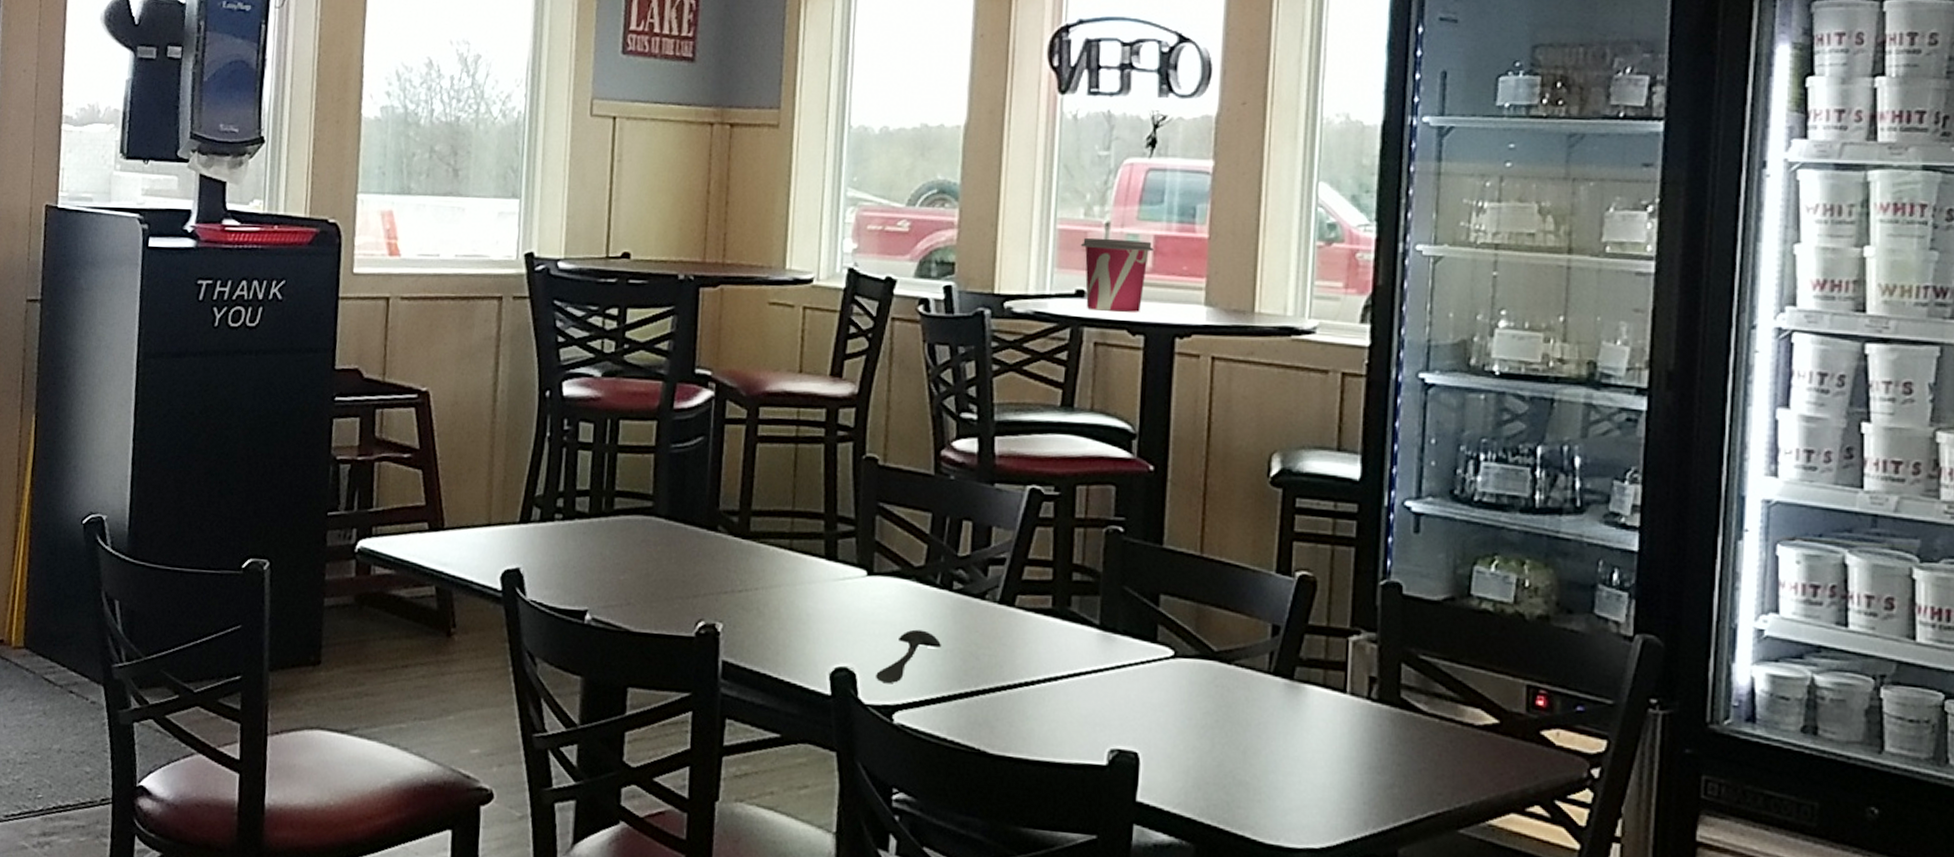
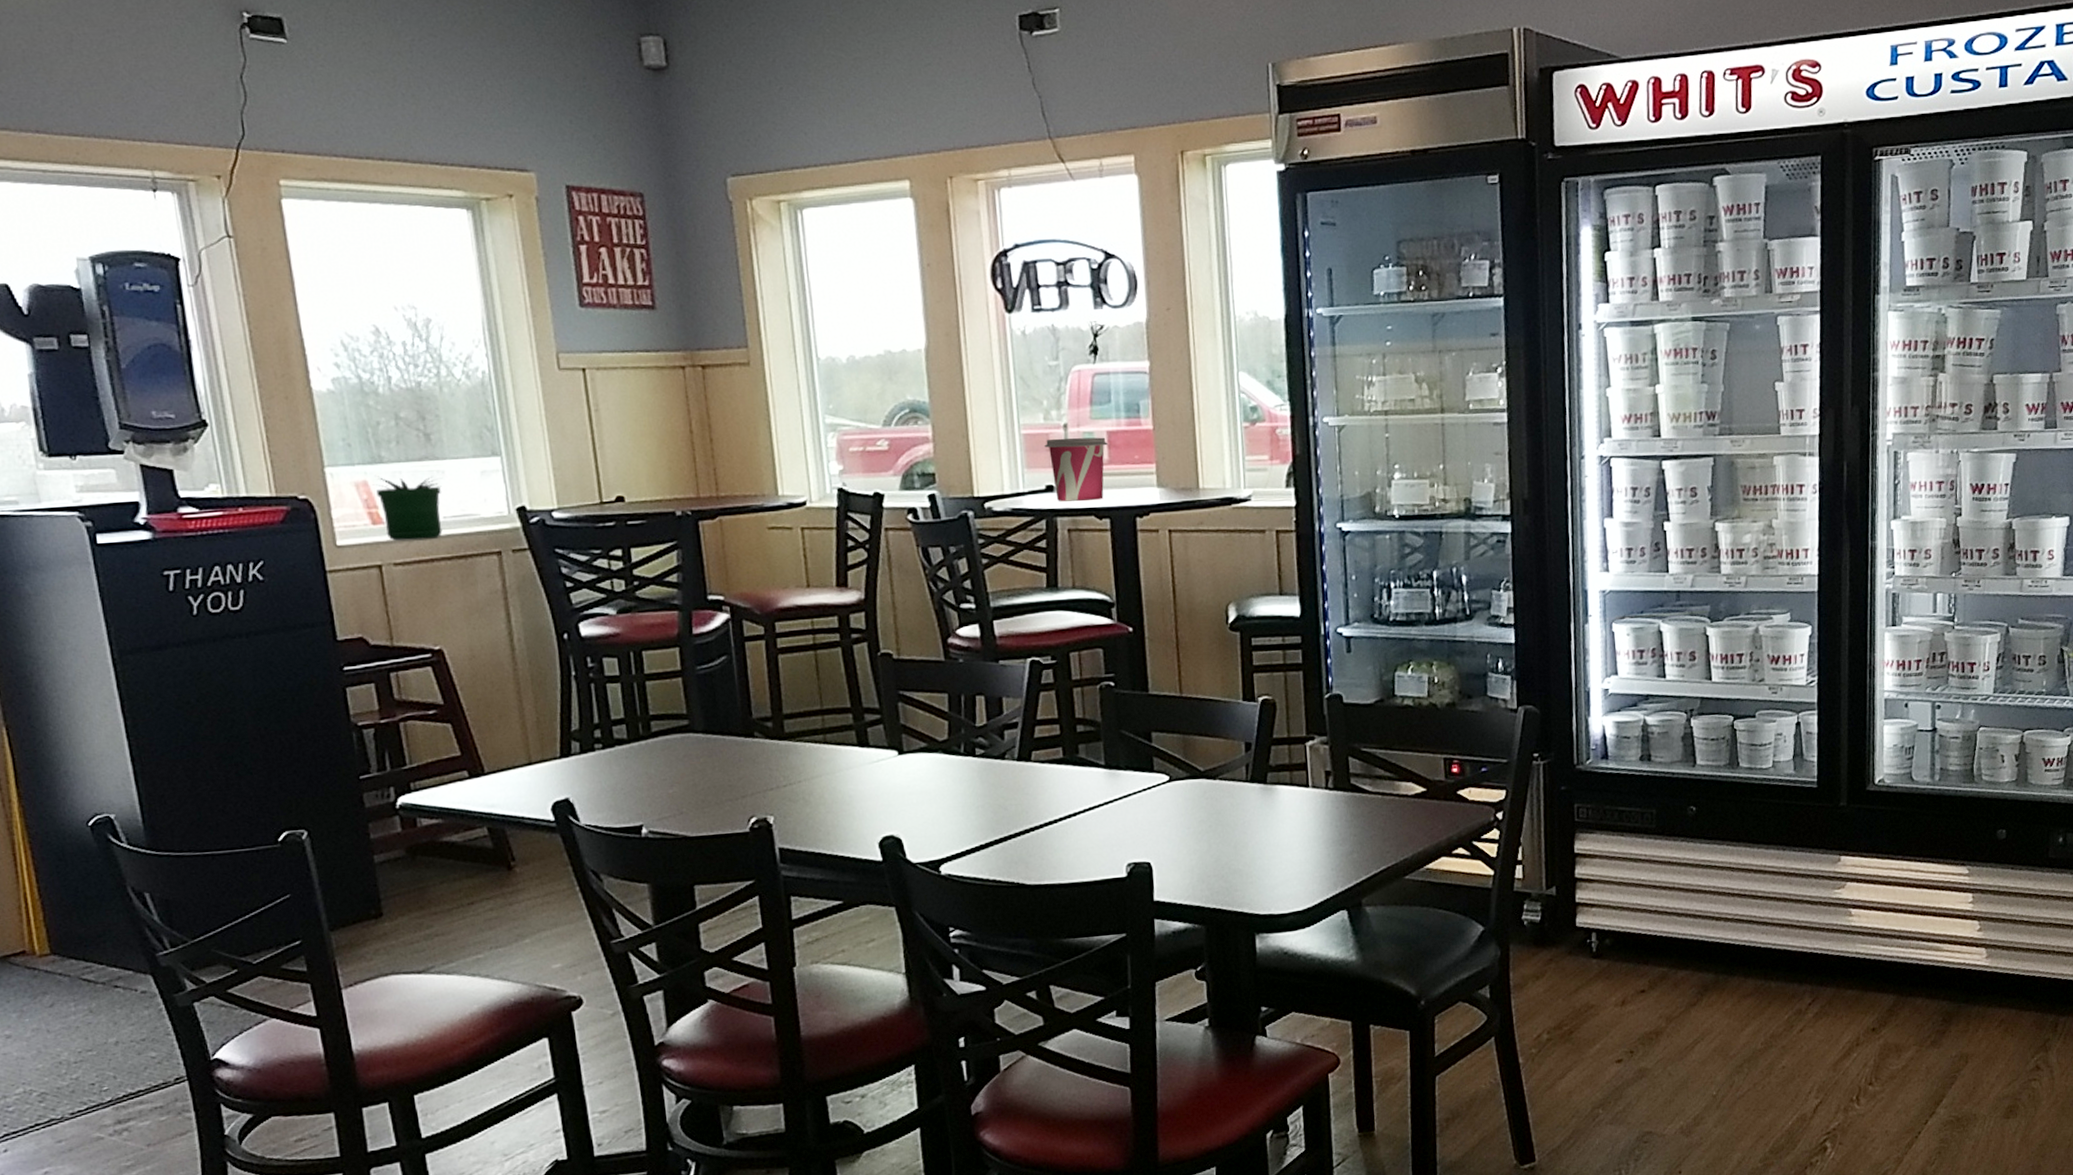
planter: none [399,207,460,277] -> present [376,476,443,542]
spoon: present [876,629,942,683] -> none [920,793,974,842]

